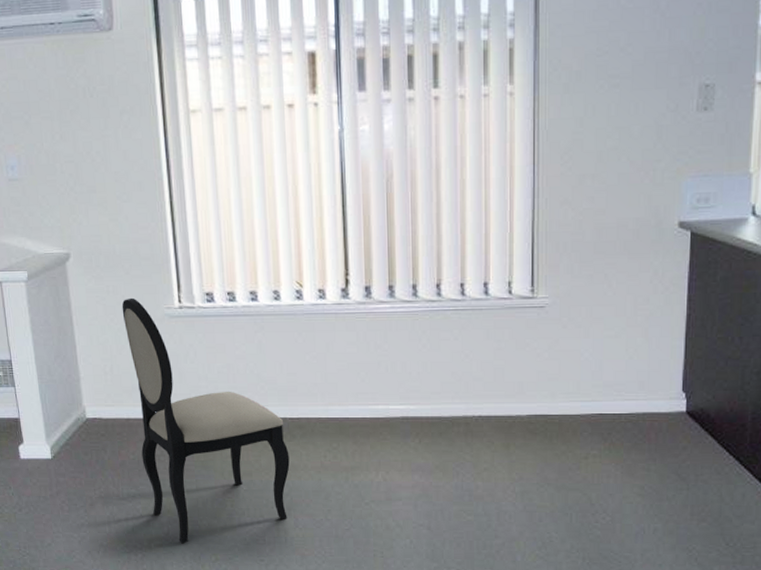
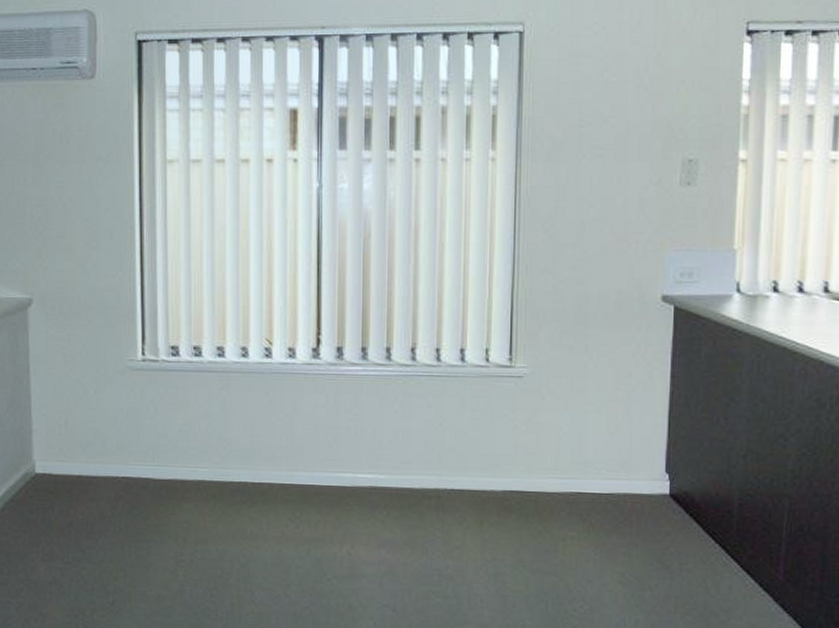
dining chair: present [121,297,290,544] -> none [82,347,249,616]

